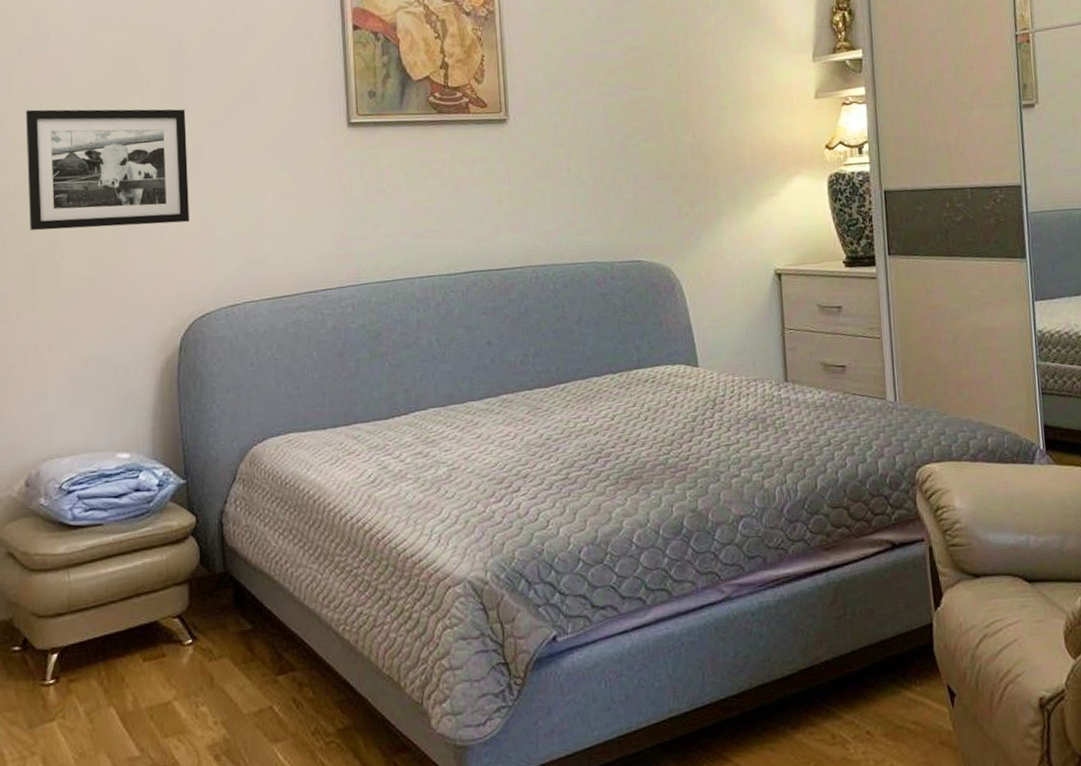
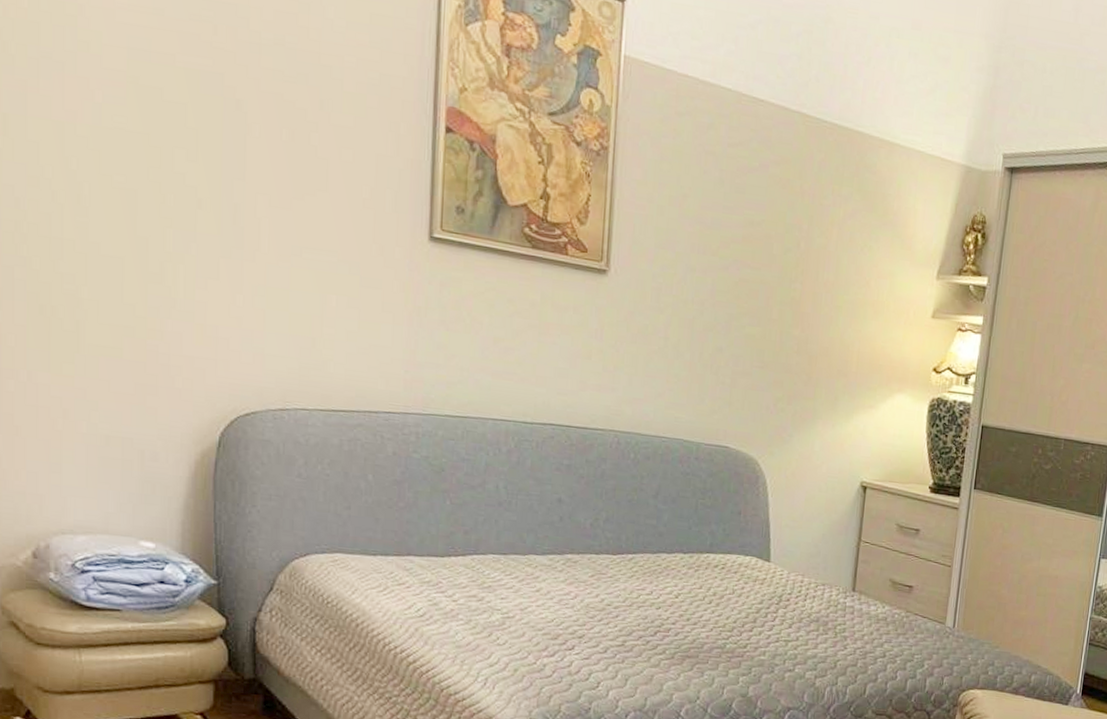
picture frame: present [25,109,189,231] -> none [43,139,241,308]

